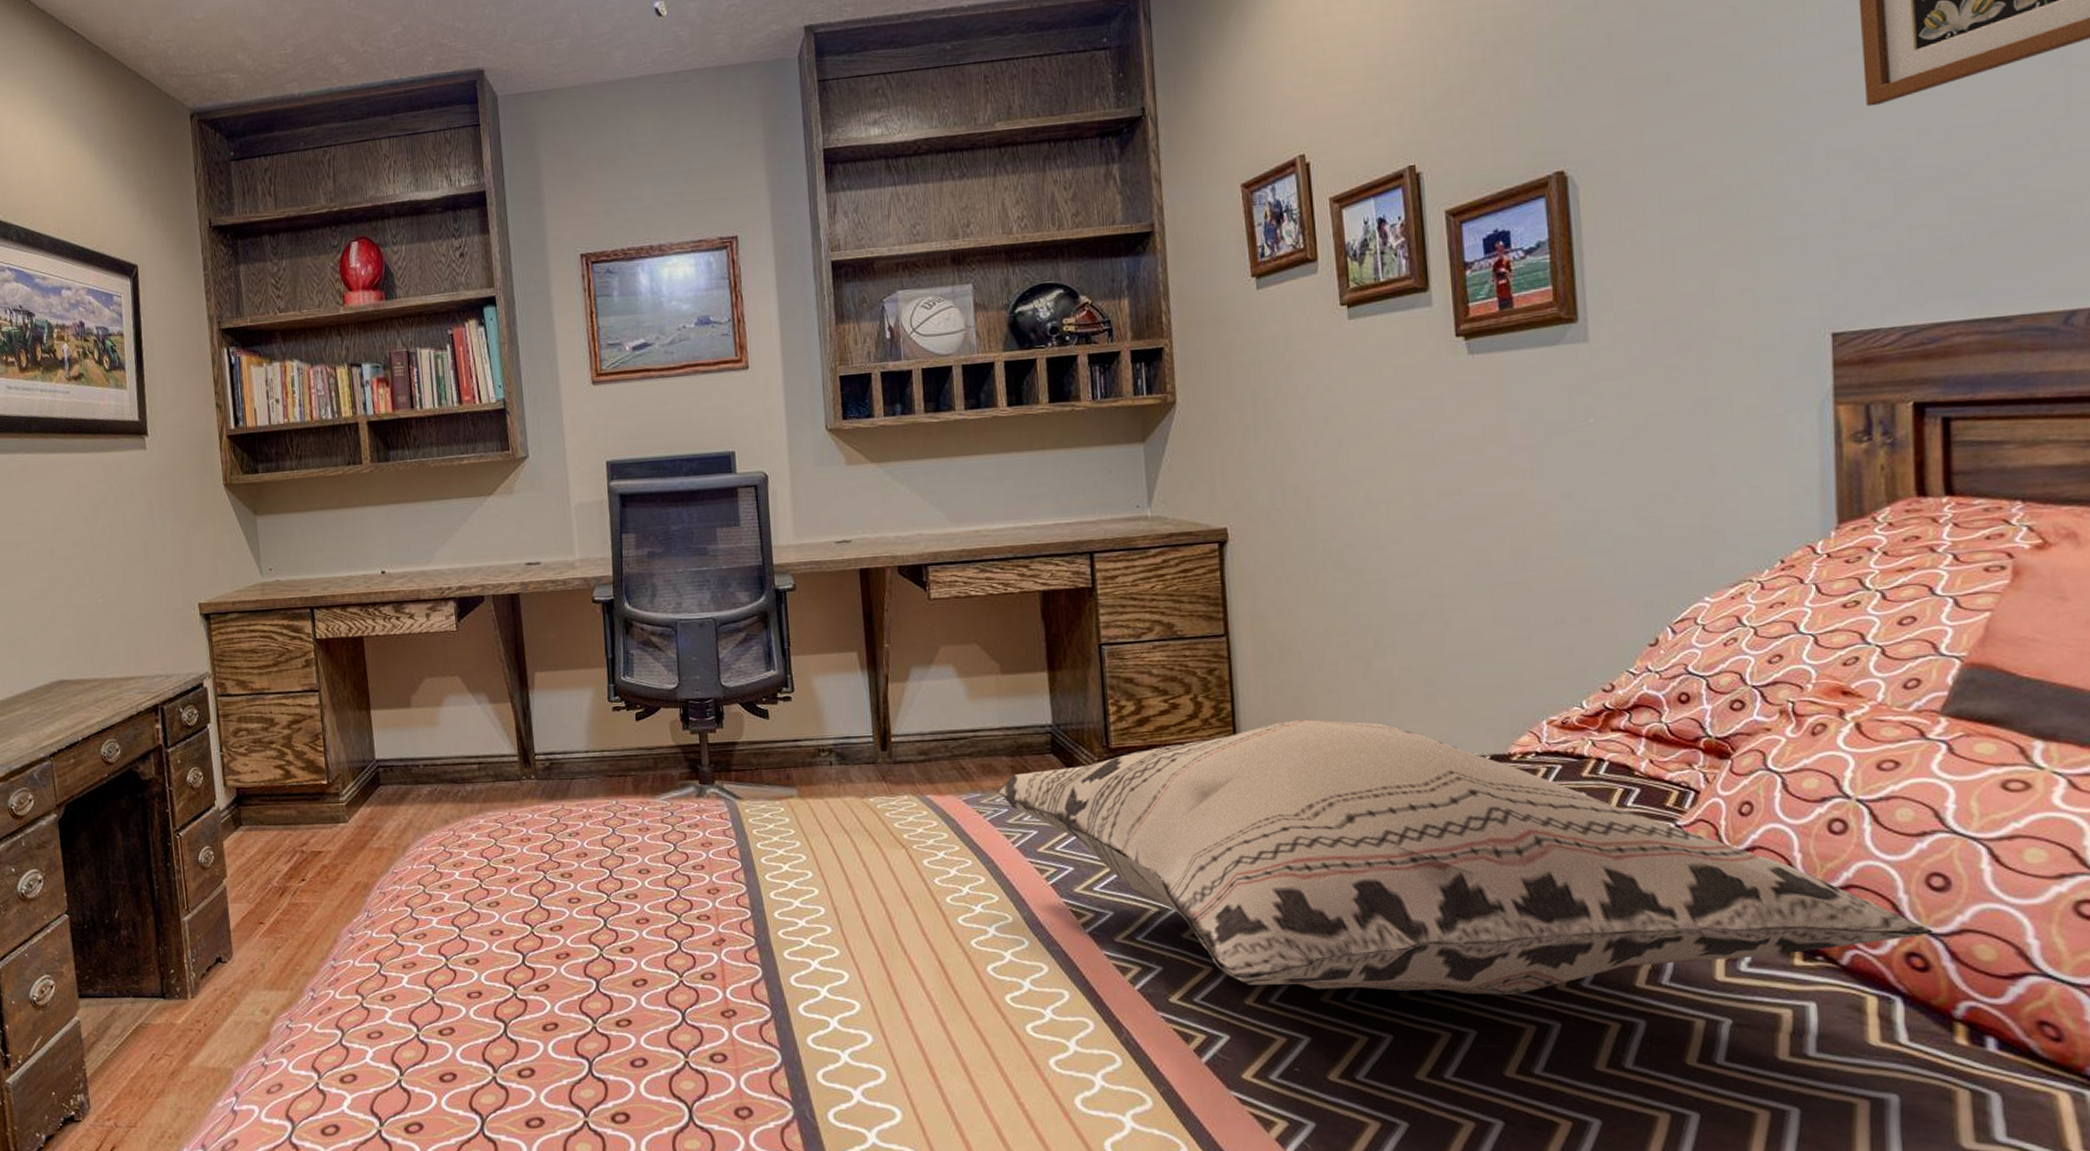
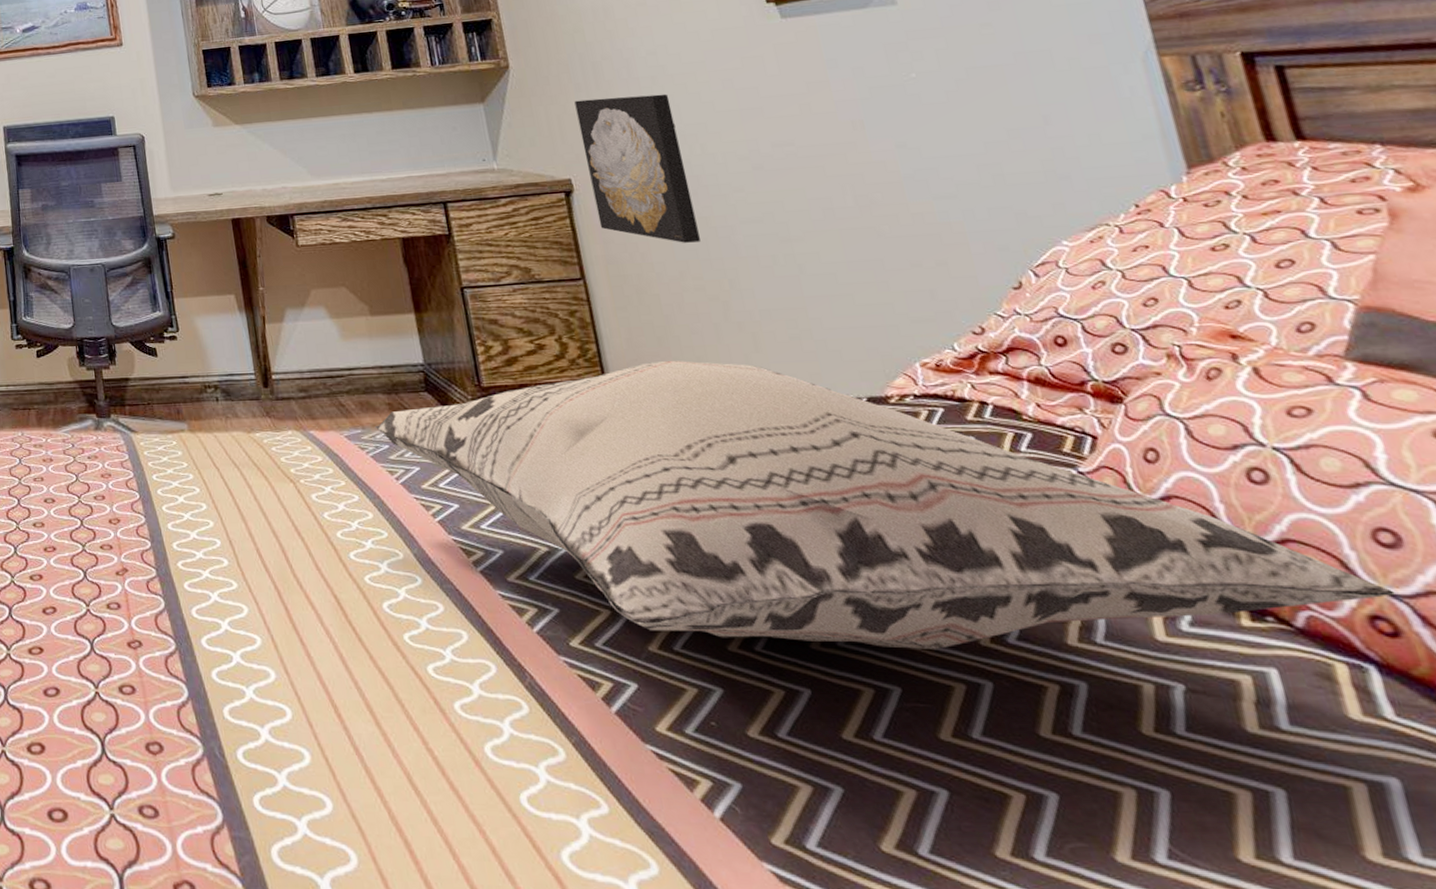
wall art: none [1241,436,1351,598] -> present [574,94,700,243]

